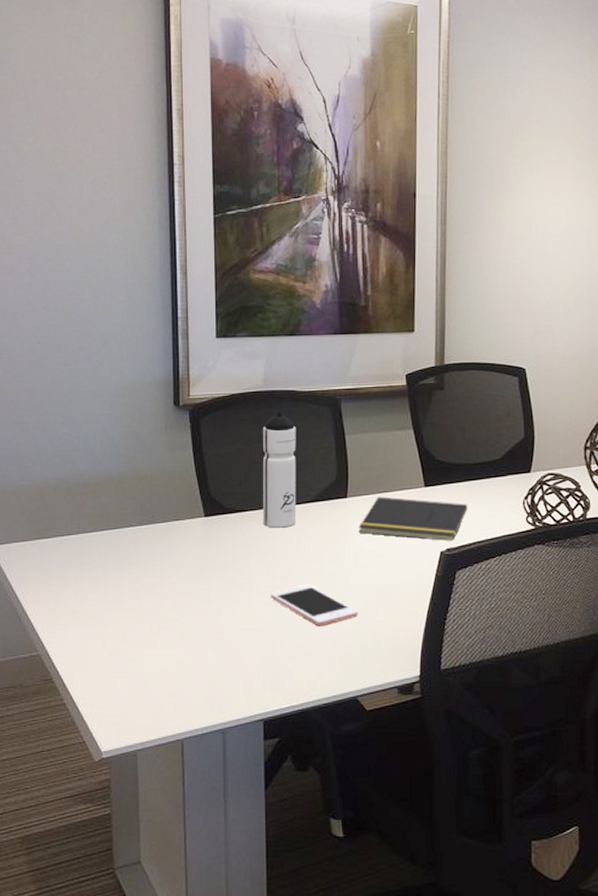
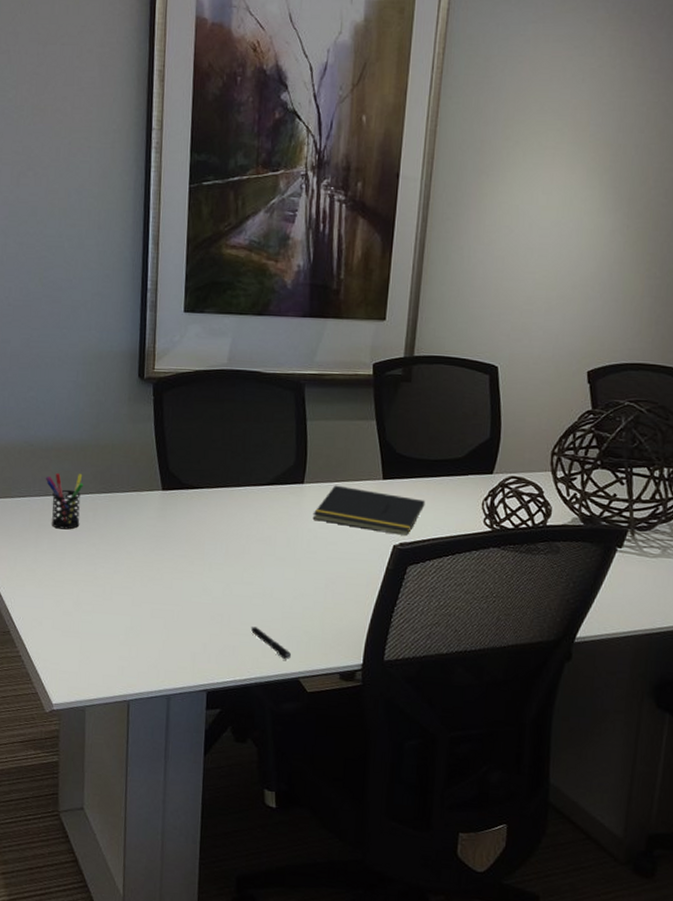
pen holder: none [83,507,123,566] -> present [45,472,84,530]
water bottle: present [263,411,297,528] -> none [219,391,258,508]
cell phone: present [270,585,358,627] -> none [221,565,306,608]
pen: none [304,648,348,679] -> present [250,626,292,660]

